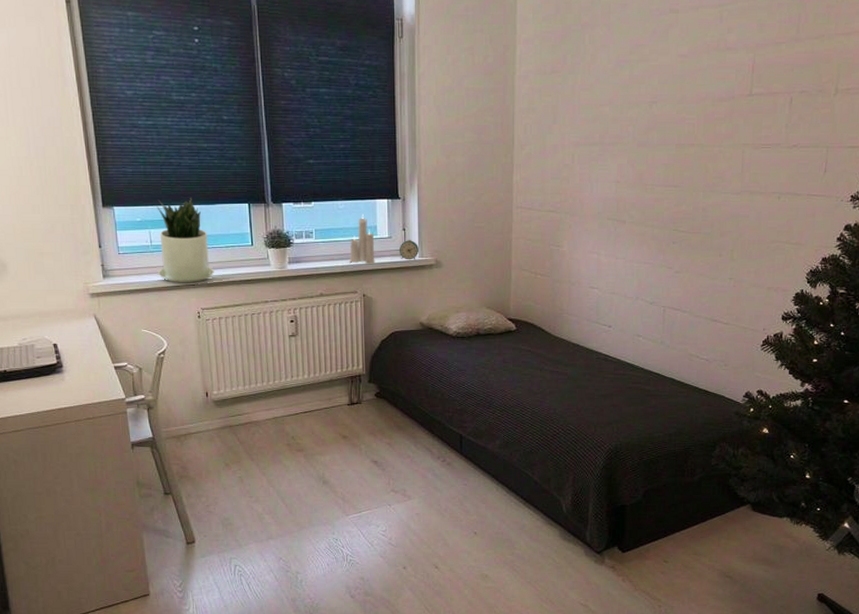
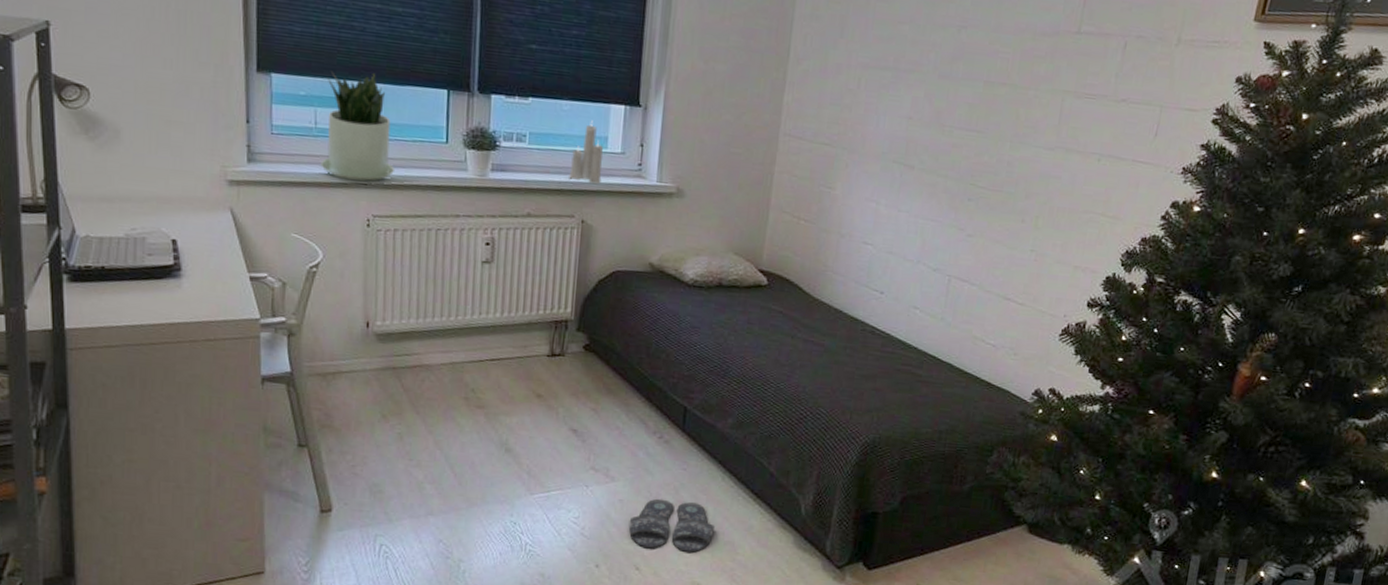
alarm clock: present [400,239,419,260] -> none [633,158,658,185]
slippers: none [426,510,495,551] -> present [628,498,716,553]

